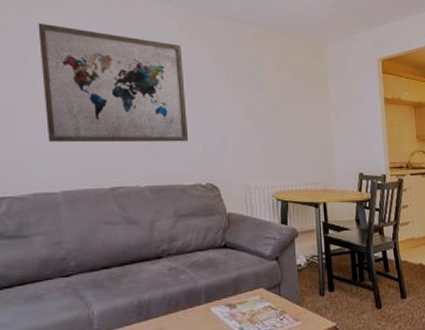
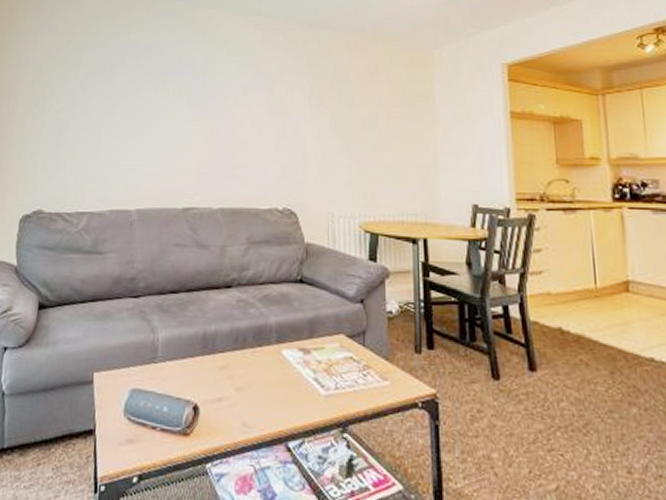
wall art: present [38,24,189,143] -> none [125,42,267,162]

